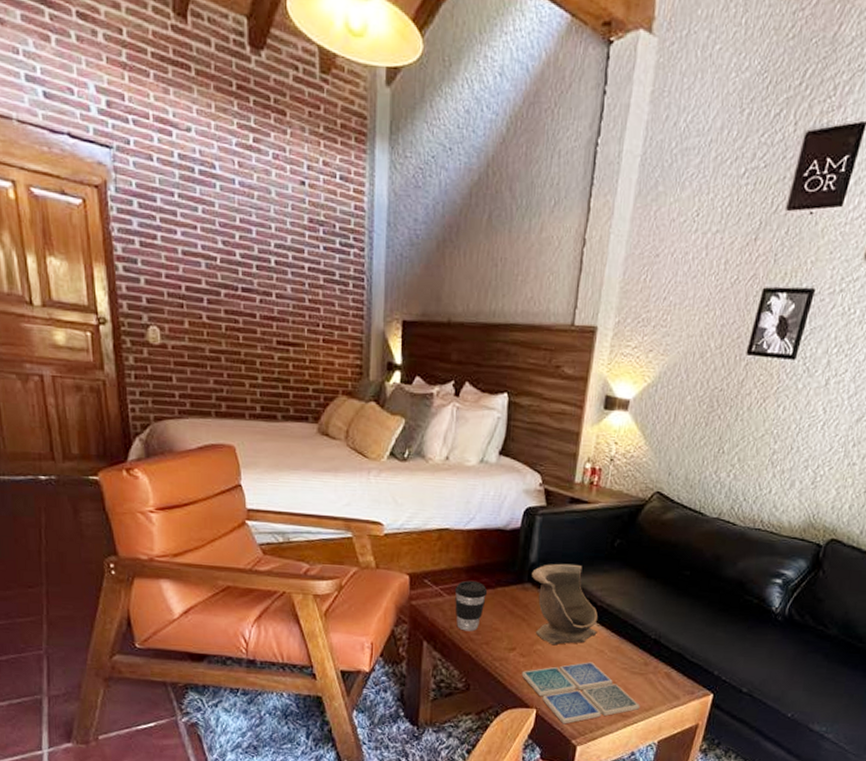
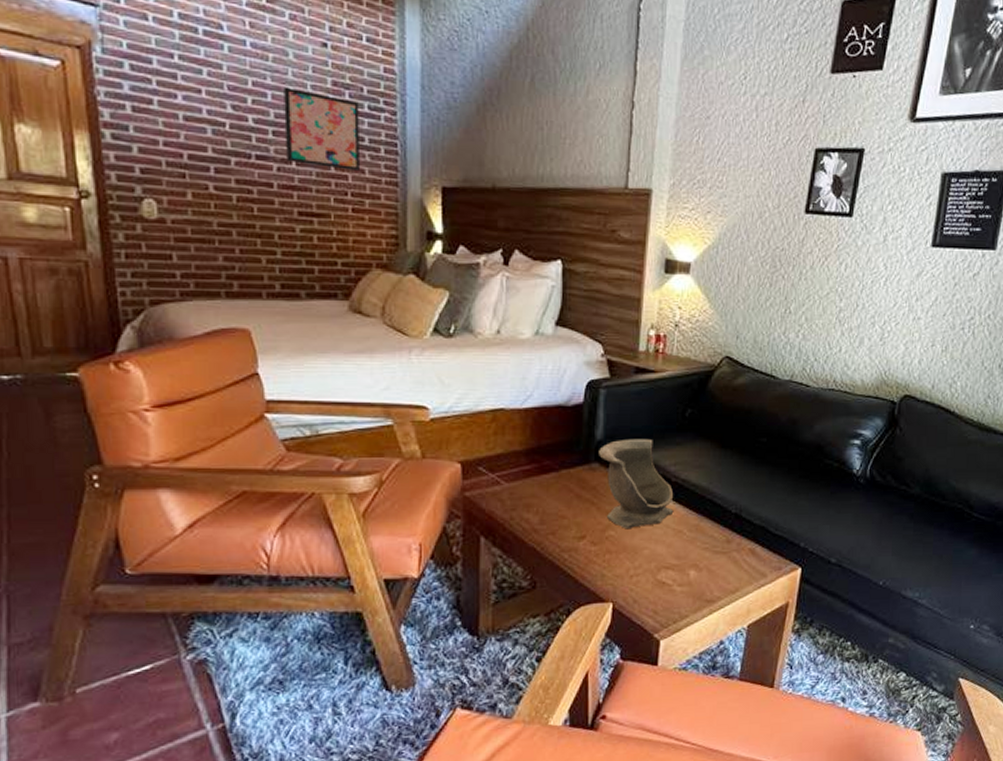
wall art: none [266,223,331,305] -> present [284,86,360,172]
coffee cup: present [454,580,488,631] -> none [513,464,551,522]
drink coaster: present [521,662,641,724] -> none [594,544,726,617]

